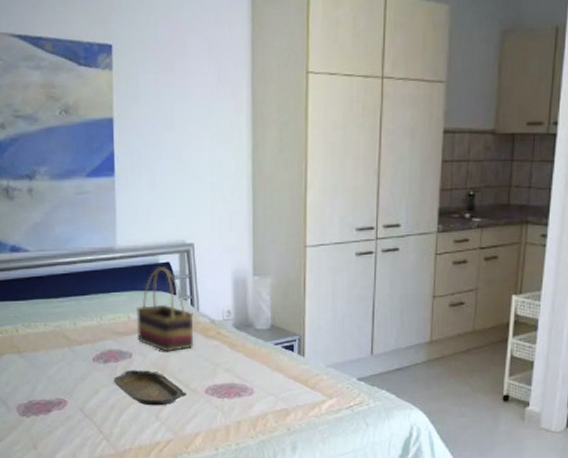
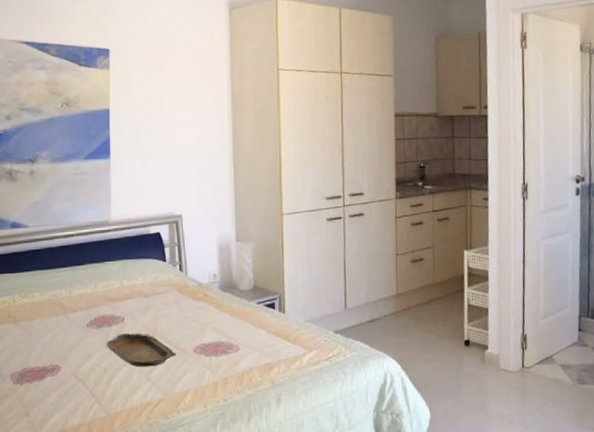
woven basket: present [135,267,194,352] -> none [128,237,182,315]

